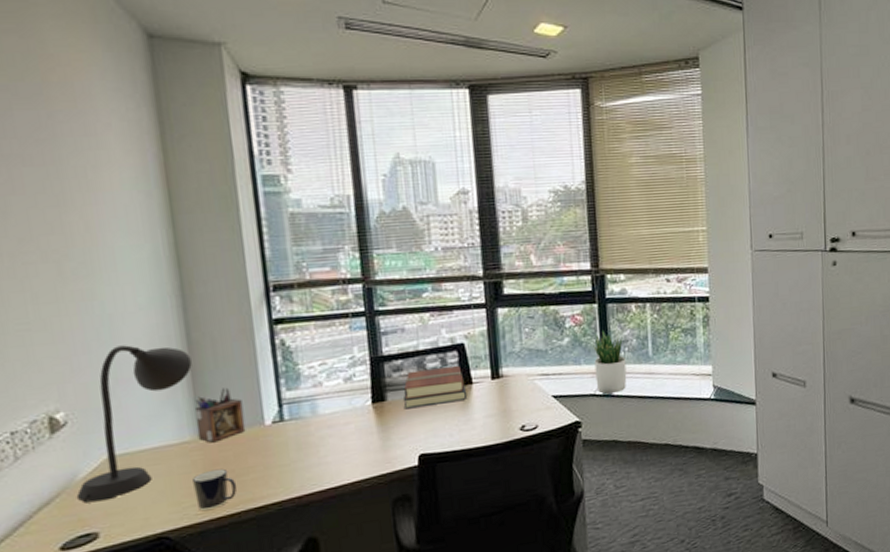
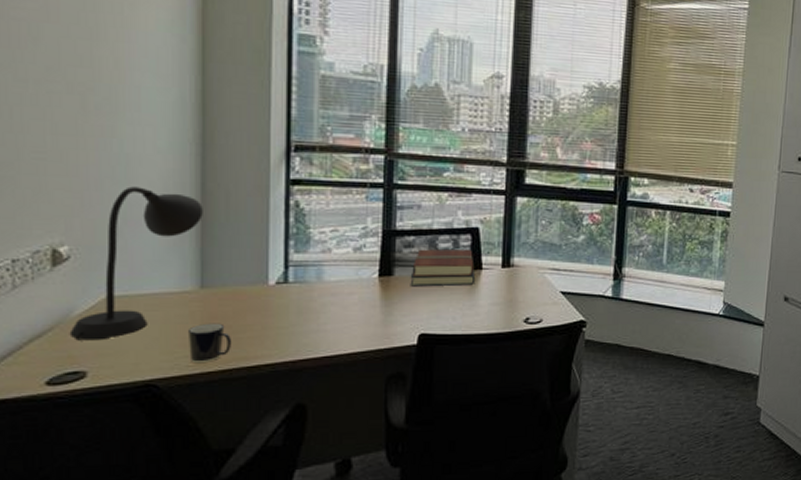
desk organizer: present [194,387,246,443] -> none [199,242,249,296]
planter: present [593,330,627,394] -> none [606,232,639,298]

